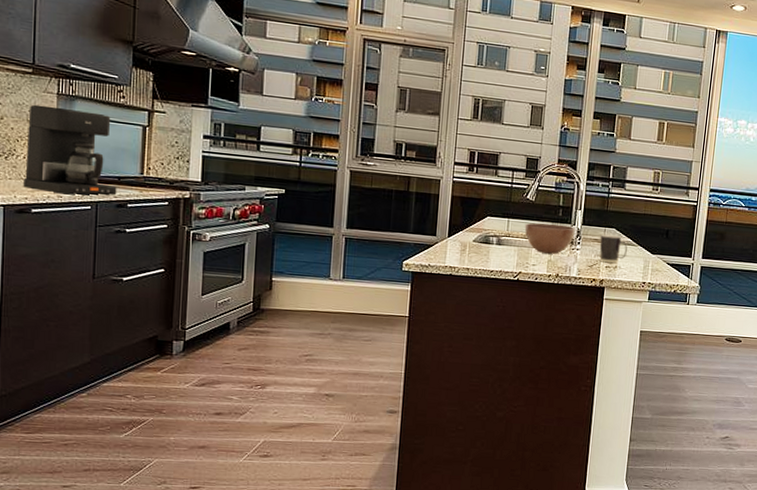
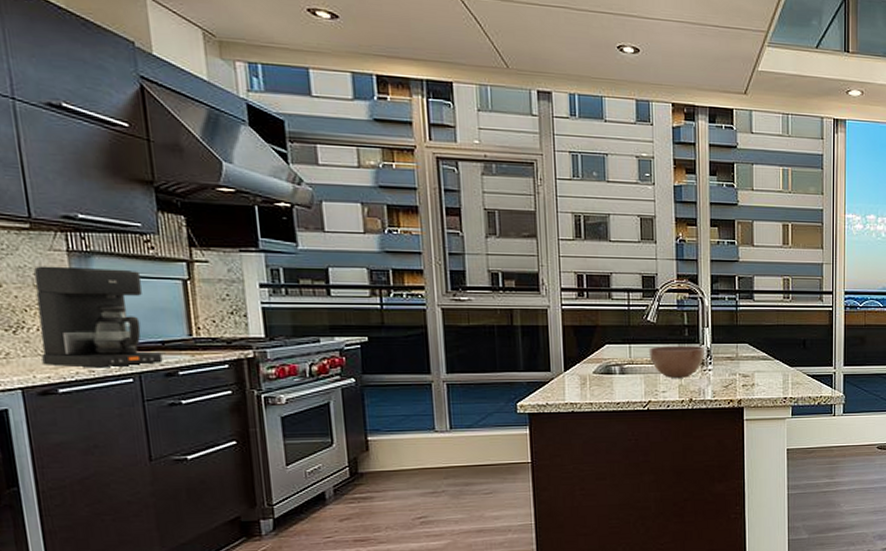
mug: present [599,234,628,263] -> none [733,350,764,381]

